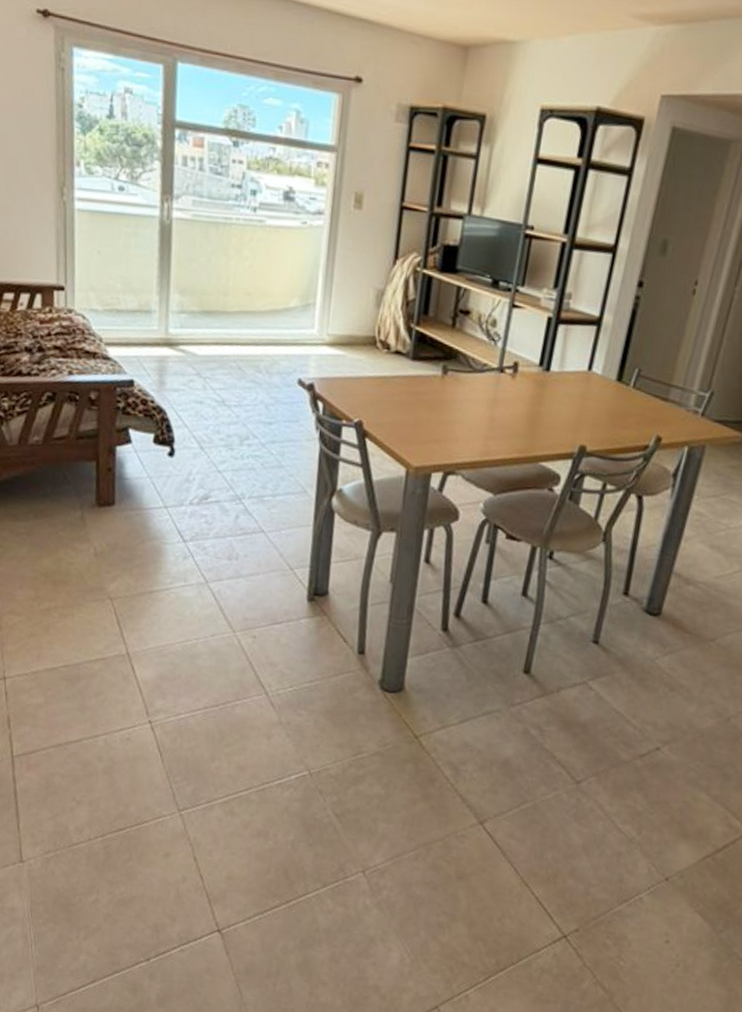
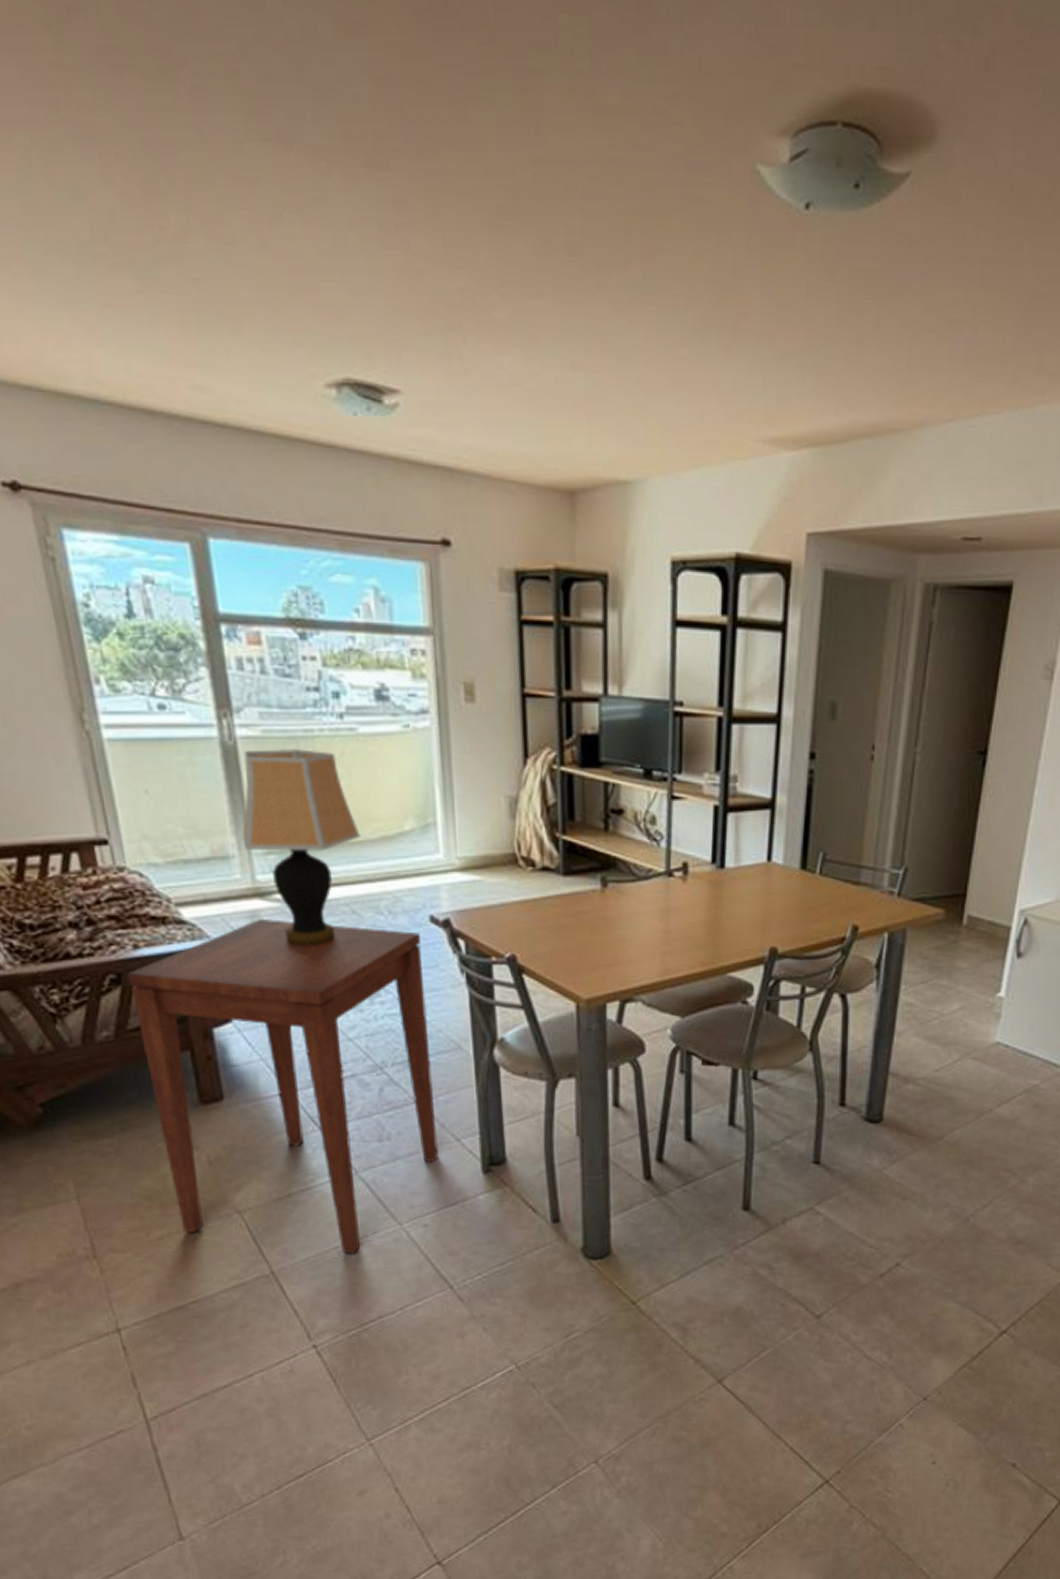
side table: none [60,363,288,650] -> present [126,918,439,1254]
table lamp: none [163,229,255,392] -> present [242,749,361,947]

